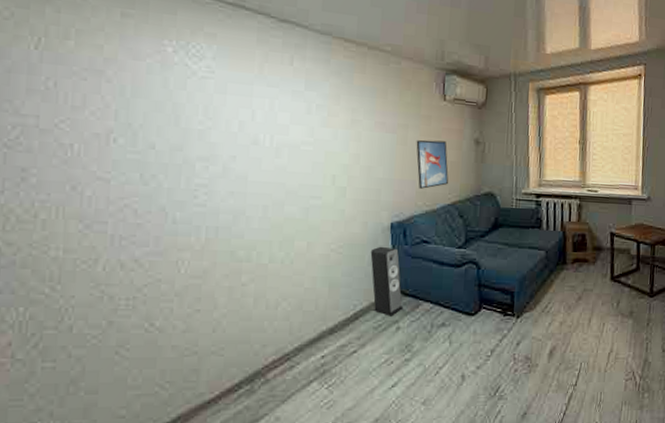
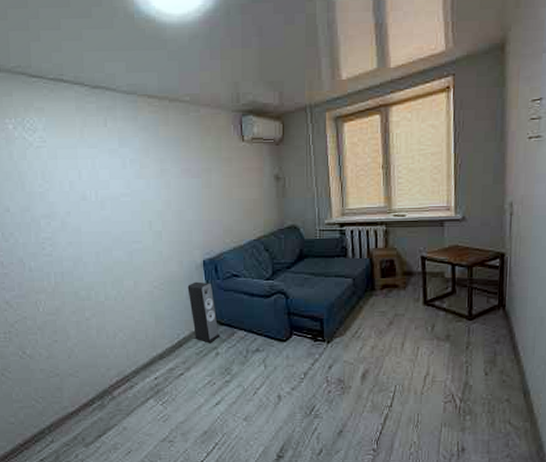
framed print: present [416,139,449,189] -> none [220,180,252,227]

